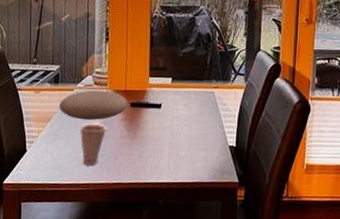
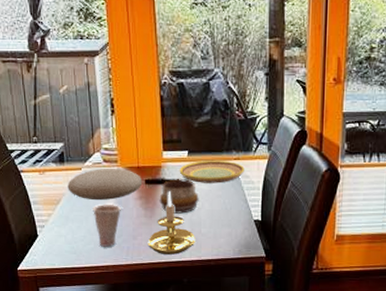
candle holder: none [128,114,173,176] -> present [147,191,195,255]
decorative bowl: none [142,103,179,137] -> present [159,179,199,214]
plate: none [162,87,223,110] -> present [179,160,244,184]

